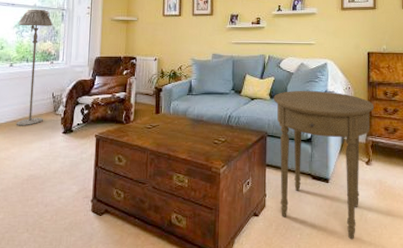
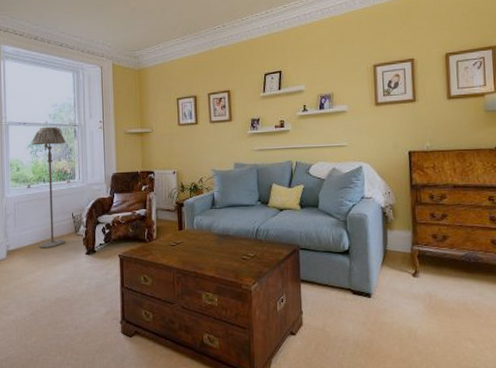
side table: present [273,90,375,240] -> none [304,197,420,359]

